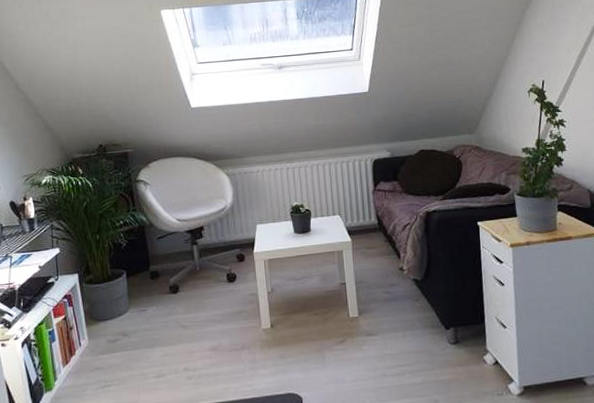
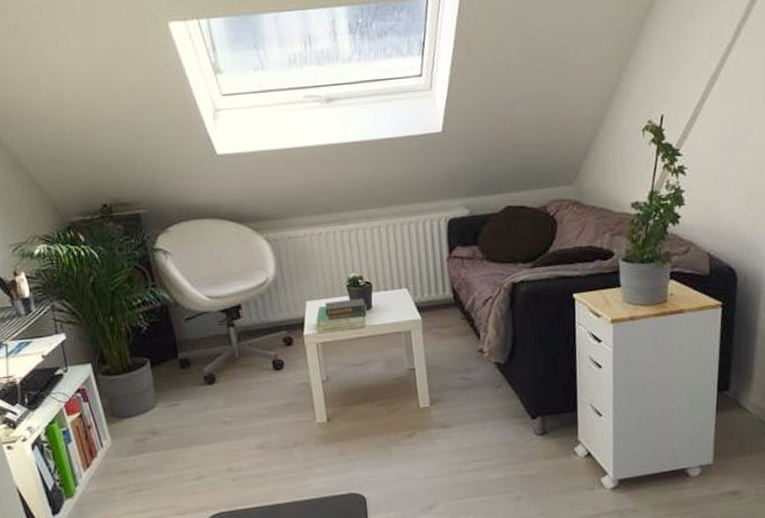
books: none [264,222,306,252] -> present [315,298,367,334]

